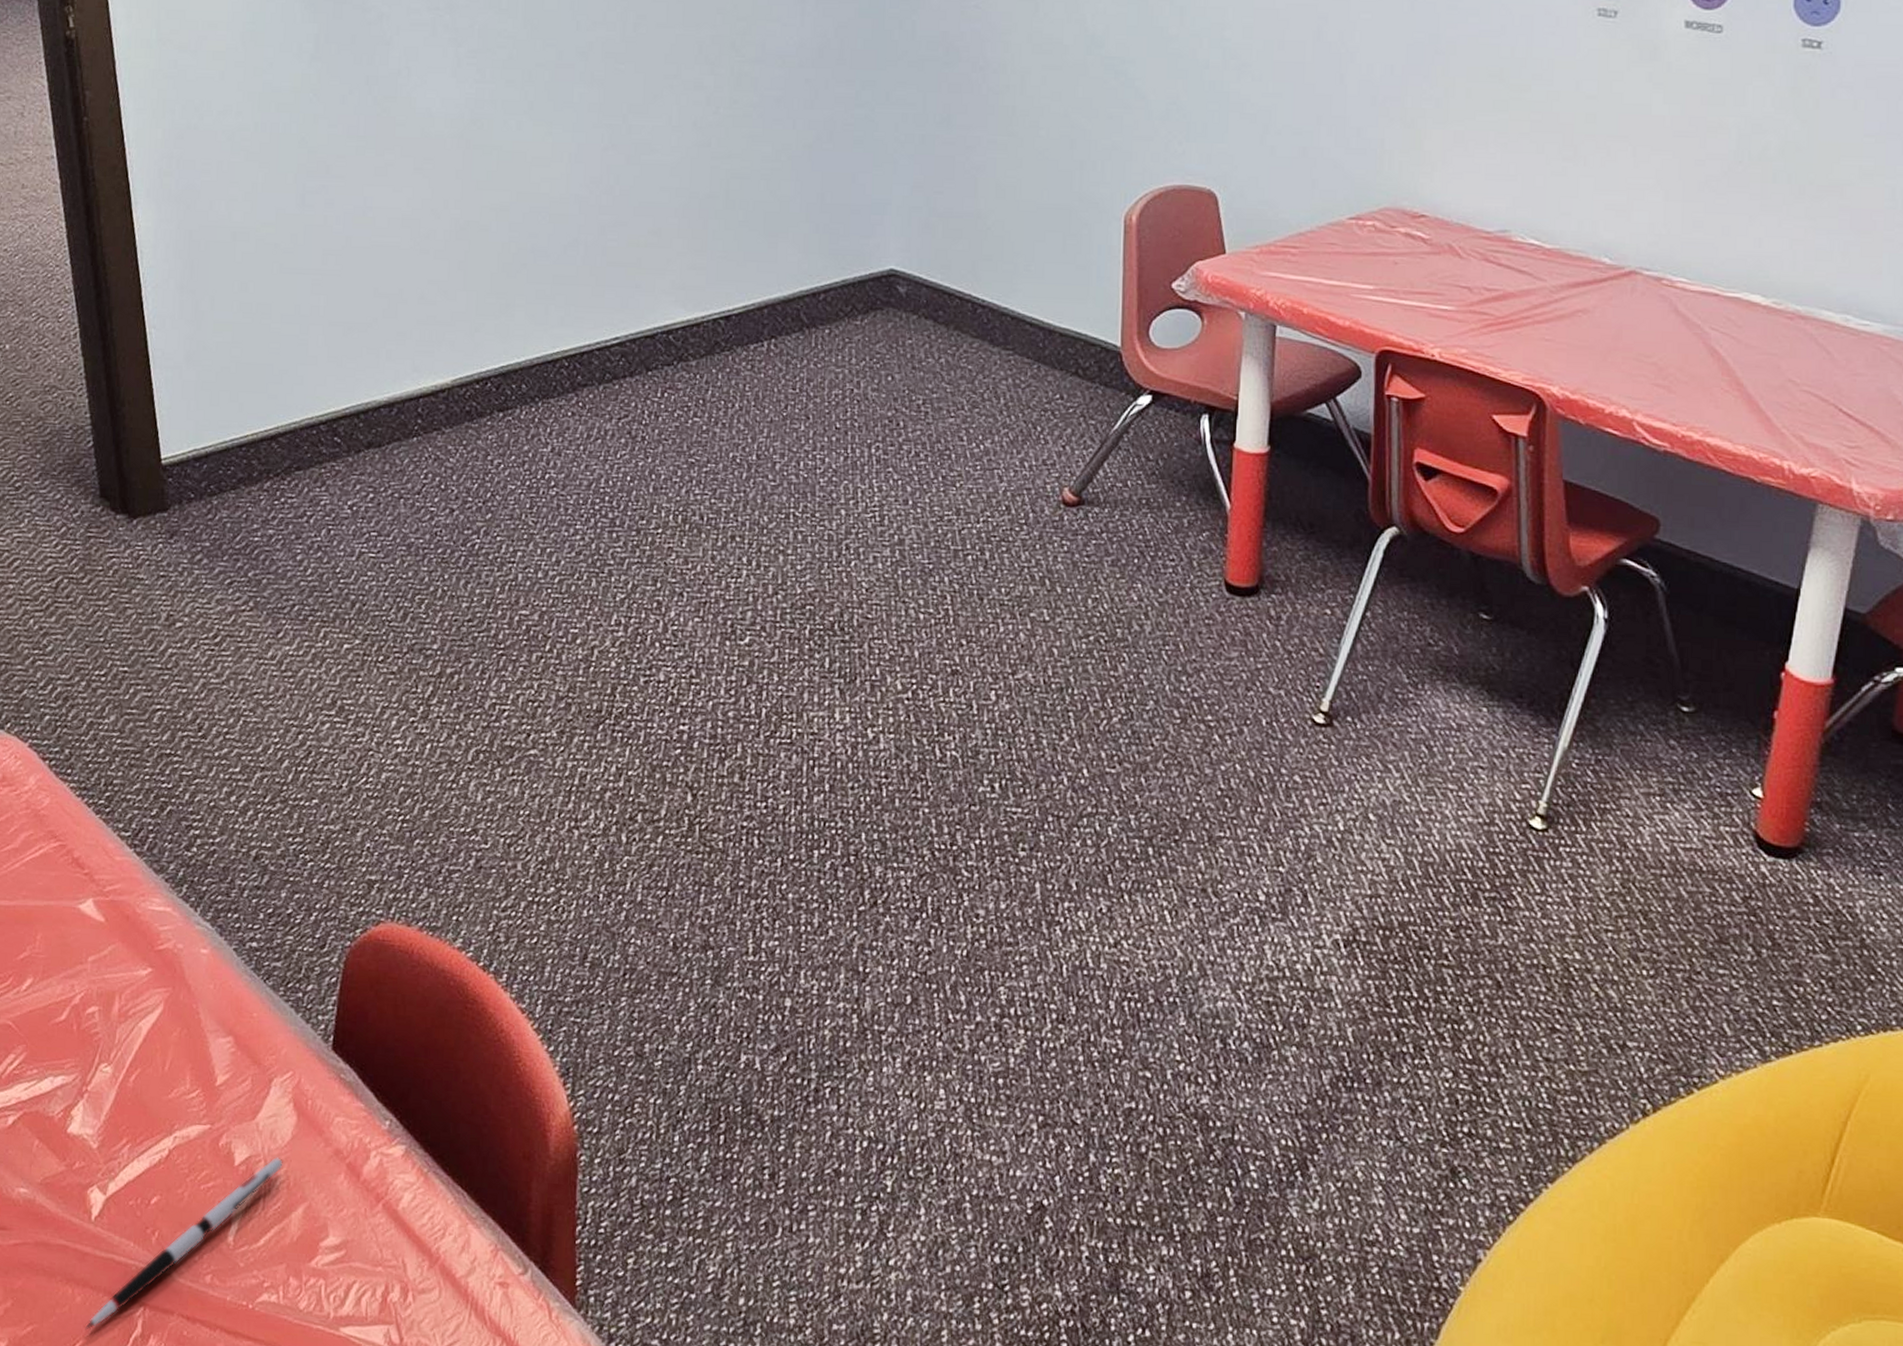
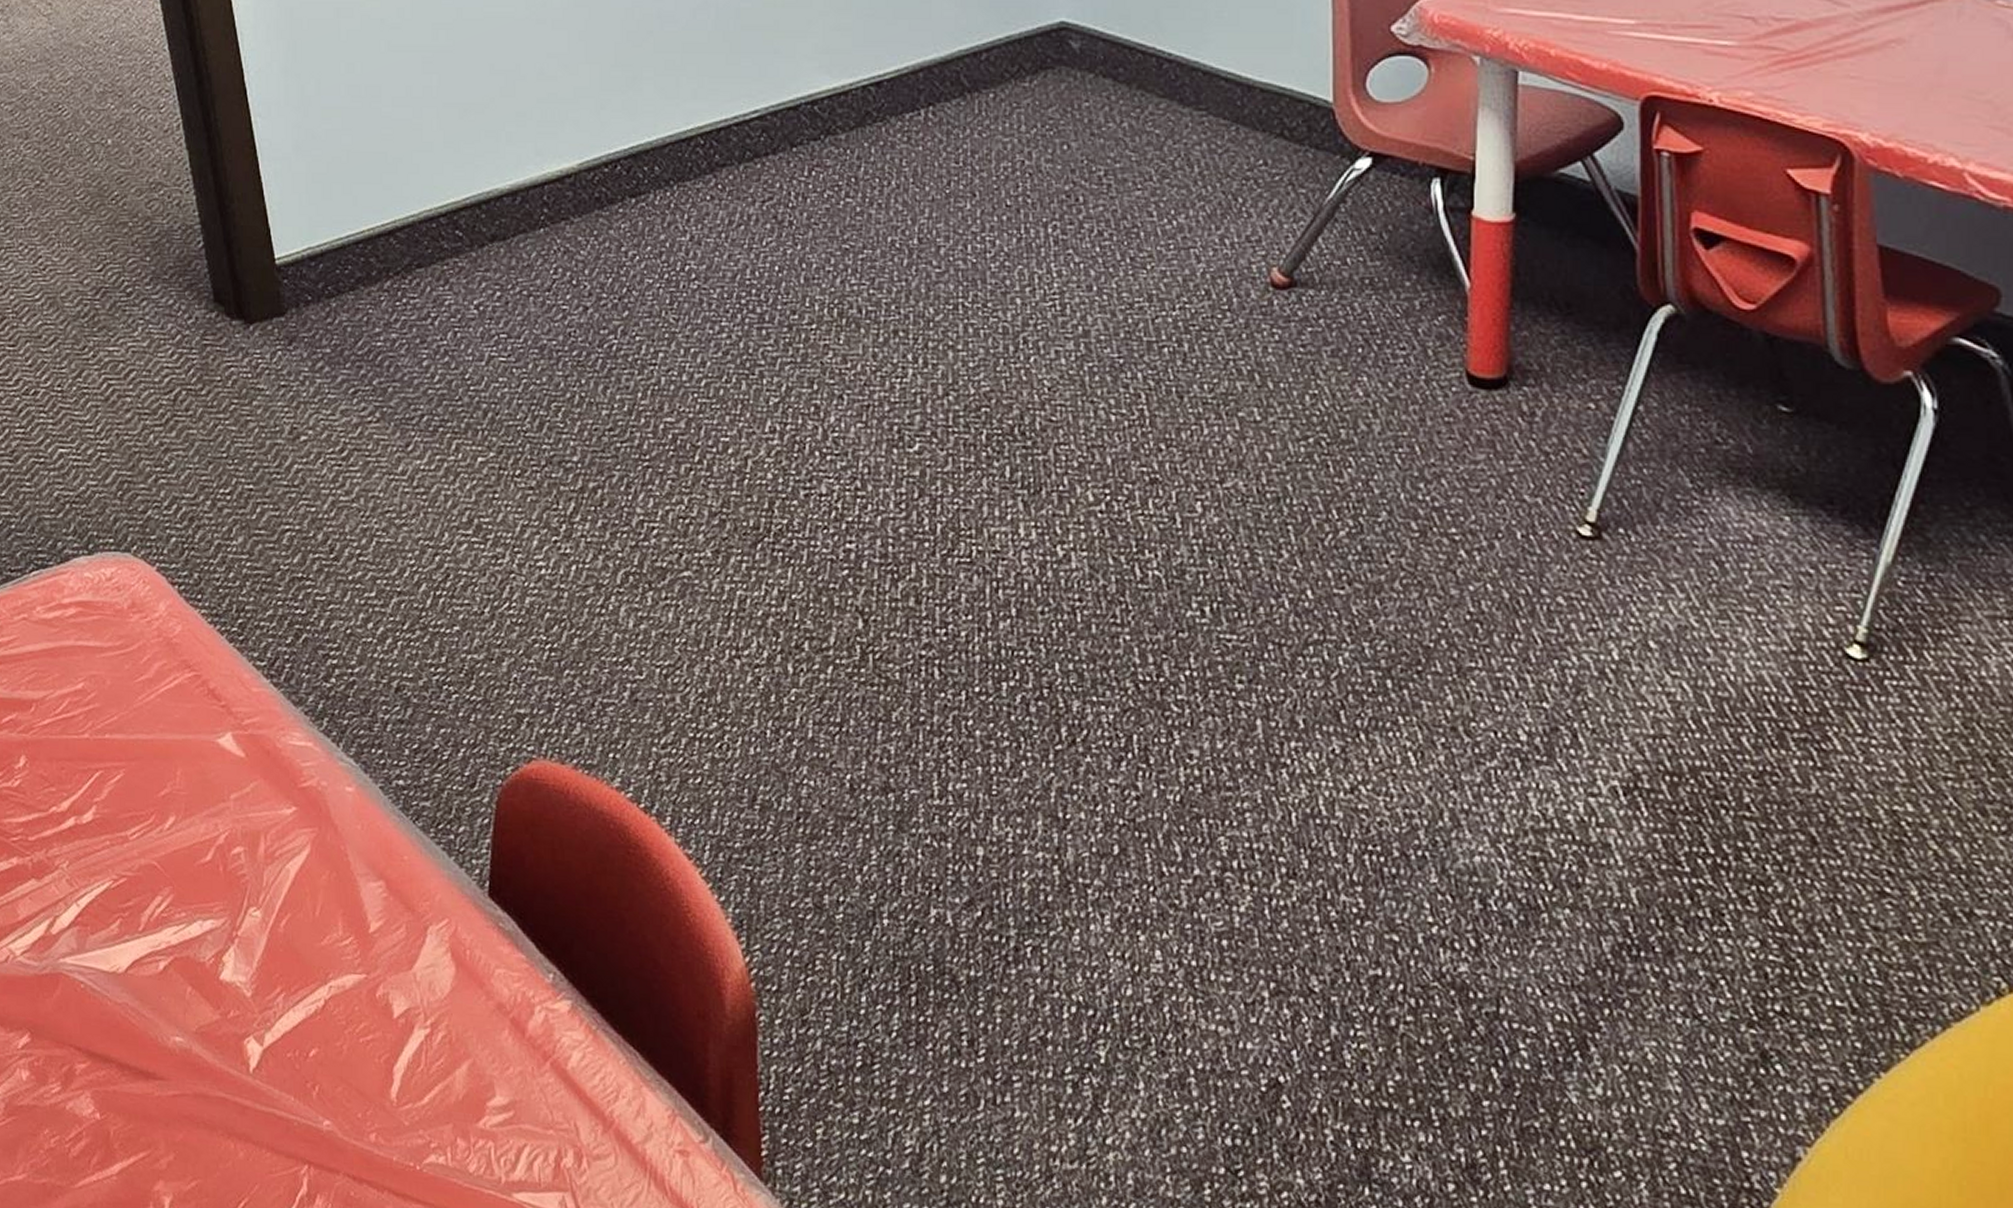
pen: present [85,1156,283,1330] -> none [249,1009,444,1188]

